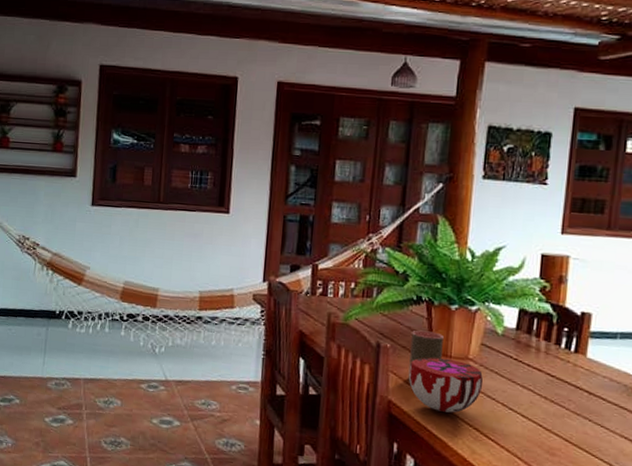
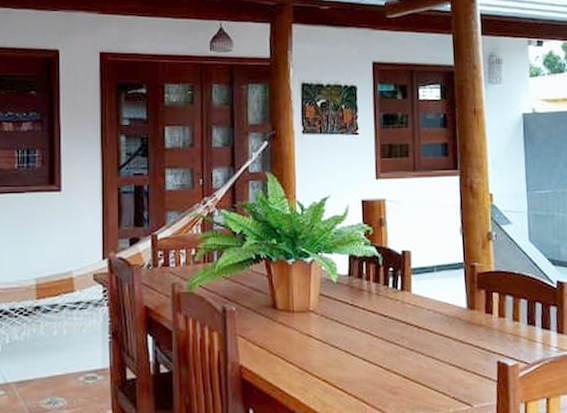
cup: present [408,330,444,380] -> none [255,288,285,341]
decorative bowl: present [408,357,484,413] -> none [256,314,326,369]

